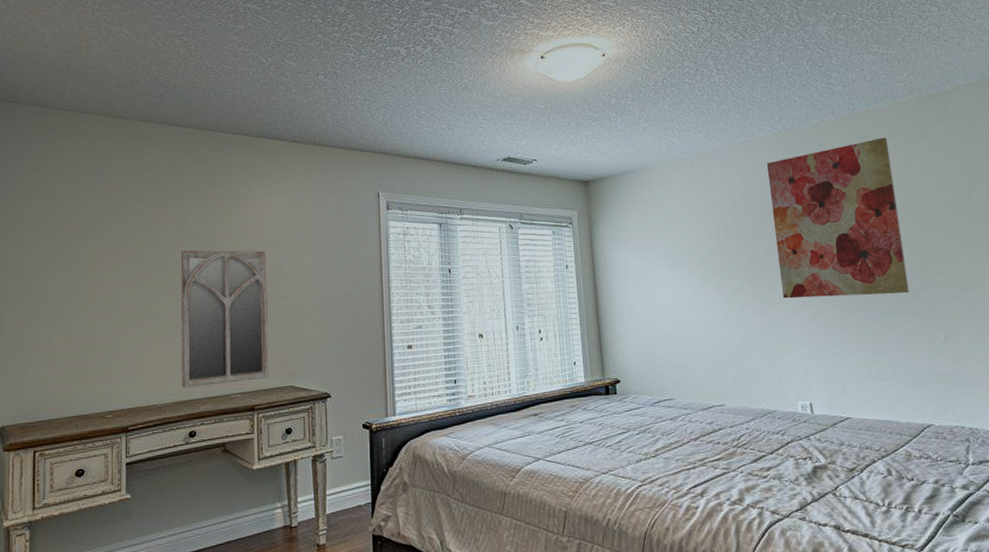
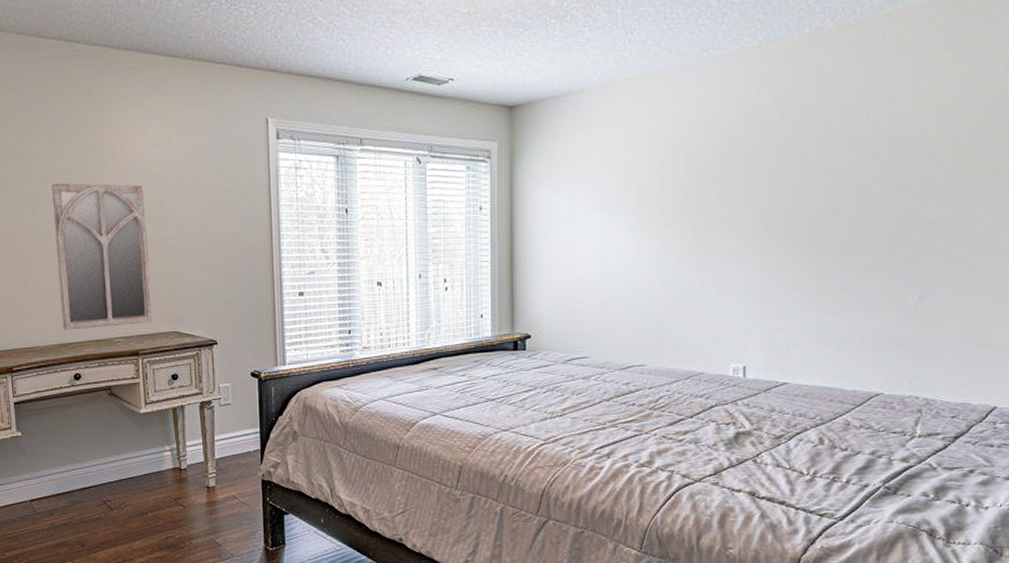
wall art: present [766,137,909,299] -> none [732,51,898,250]

